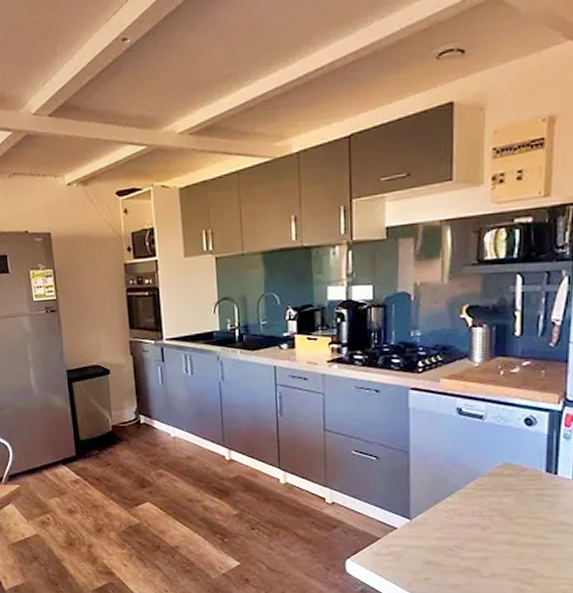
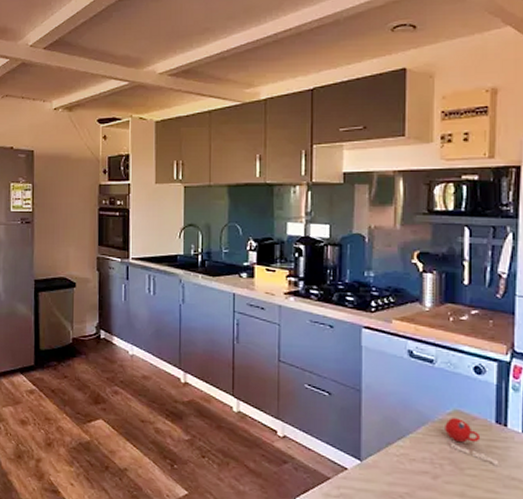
mug: none [494,471,547,513] -> present [445,418,498,466]

